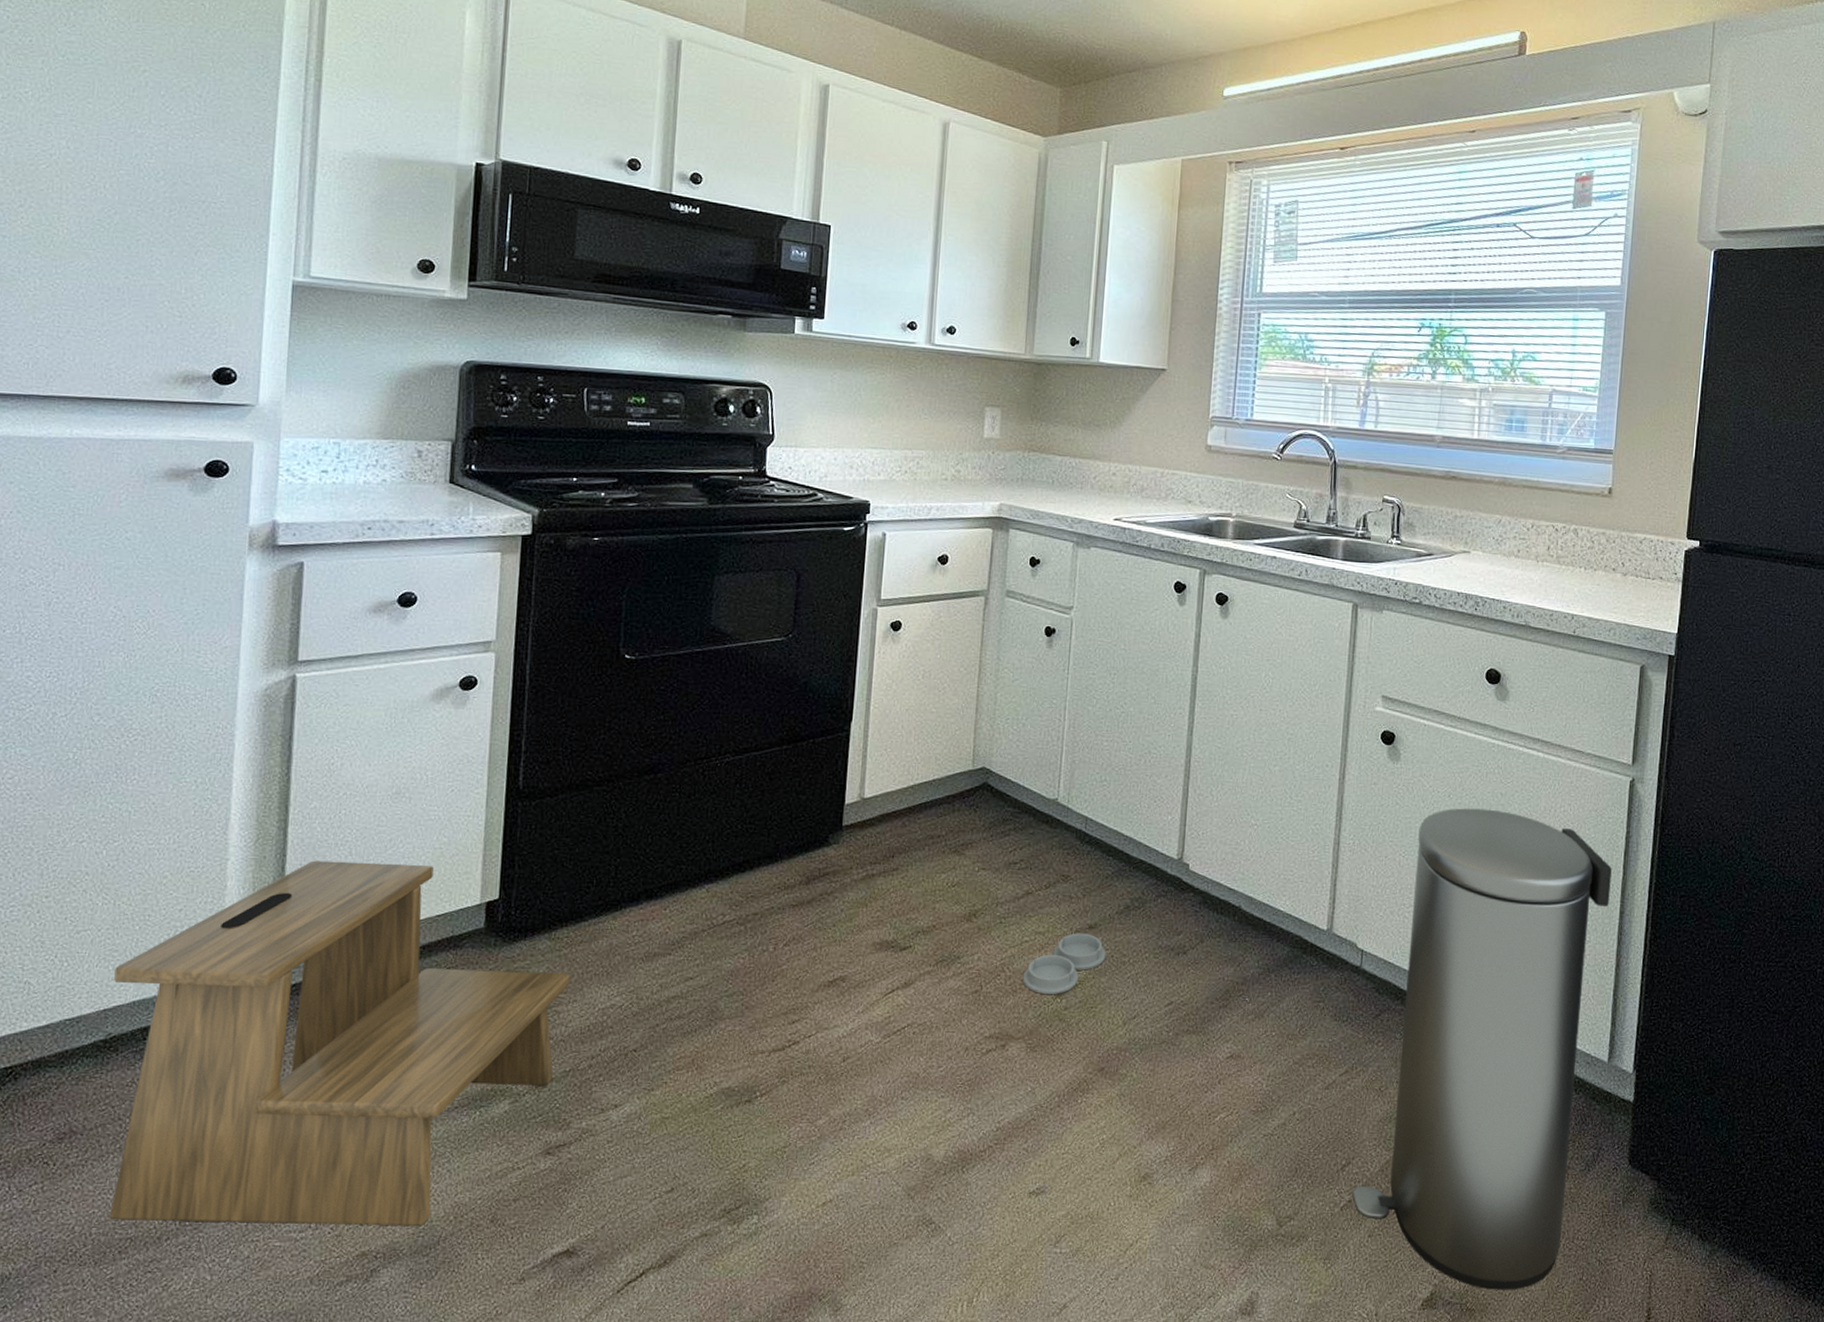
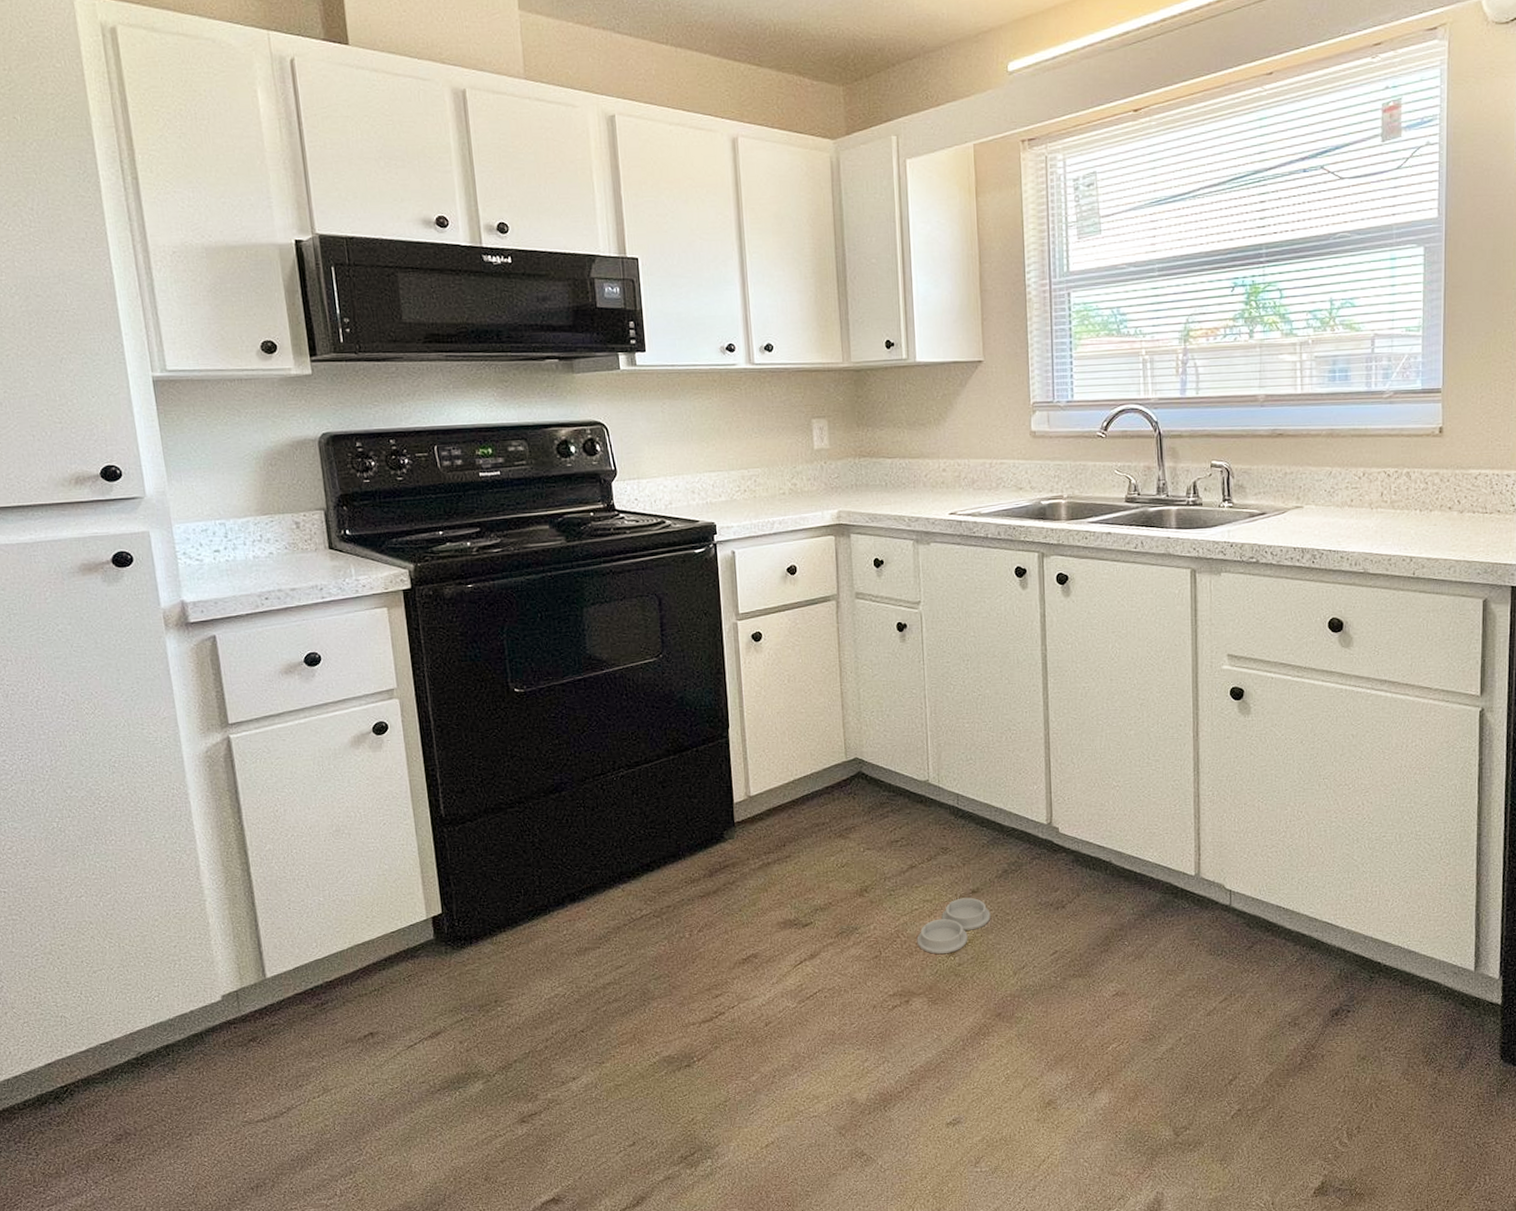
step stool: present [109,860,571,1226] -> none [131,890,517,1200]
pedal bin: present [1352,808,1612,1290] -> none [1241,750,1467,1176]

